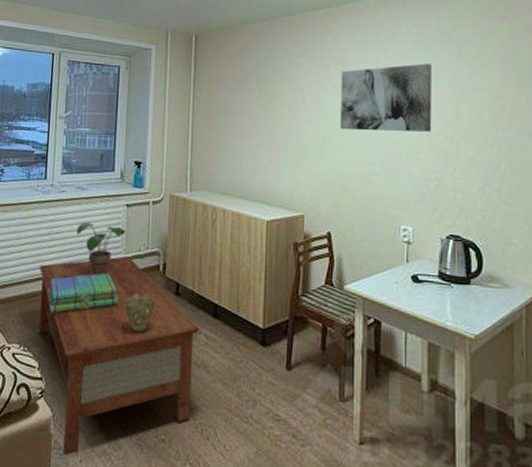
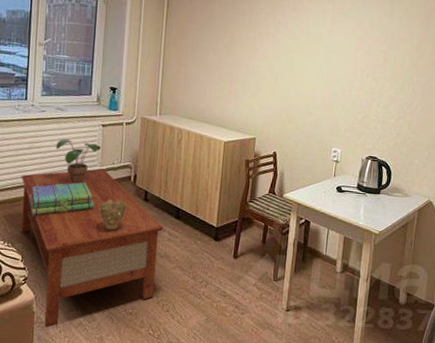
wall art: present [341,63,432,132] -> none [291,16,369,74]

